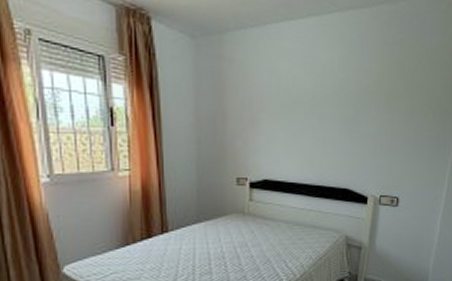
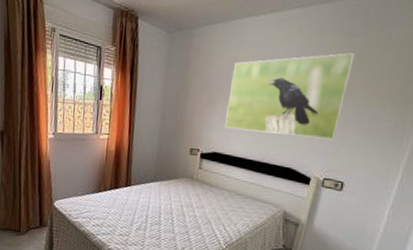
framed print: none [273,62,395,155] -> present [225,53,355,140]

